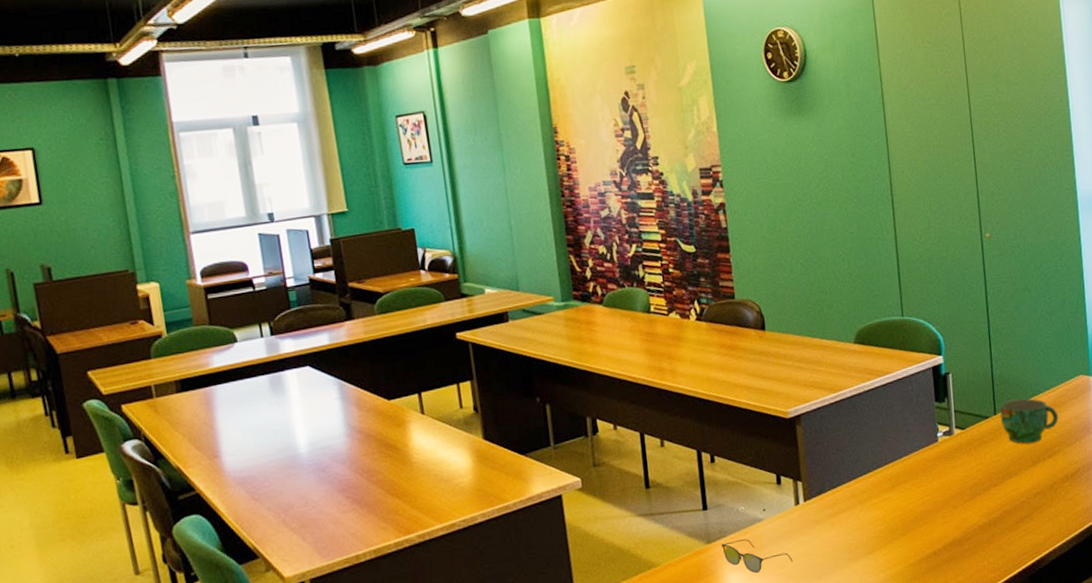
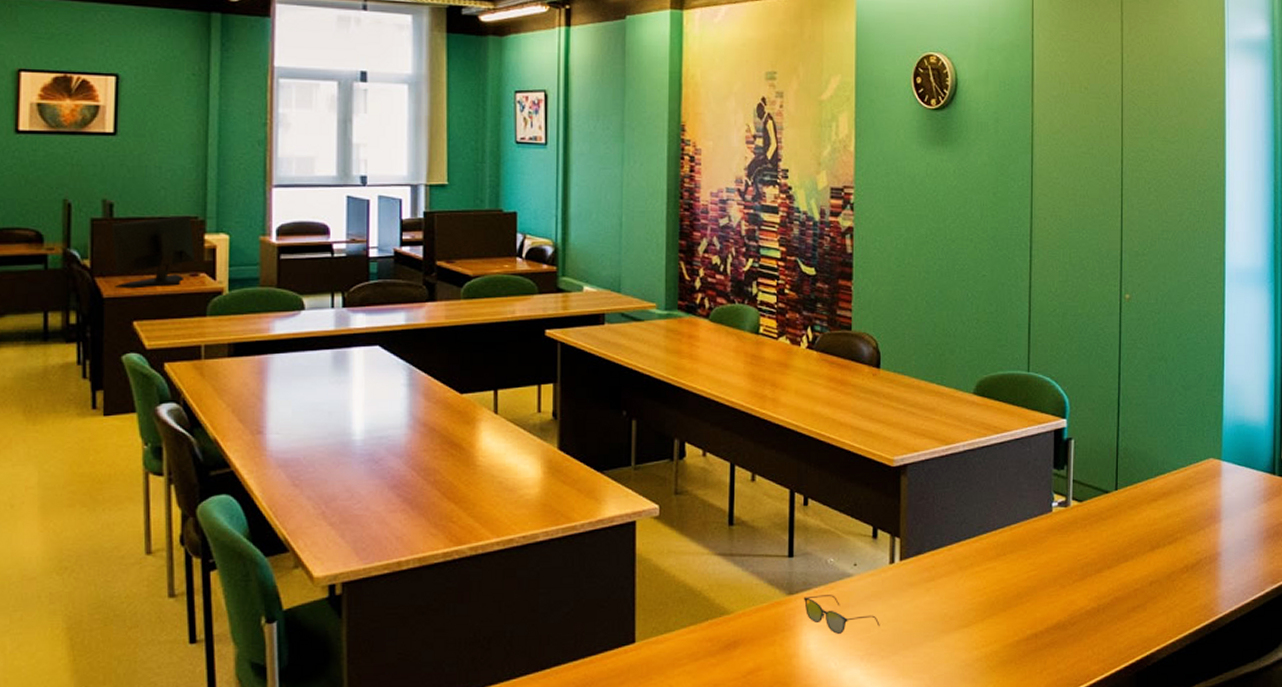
computer monitor: none [52,269,132,344] -> present [111,215,195,289]
cup: present [1000,398,1059,444] -> none [1121,476,1184,525]

